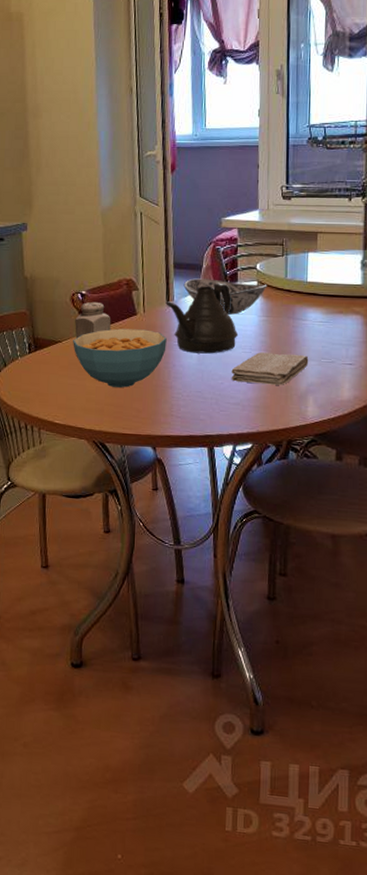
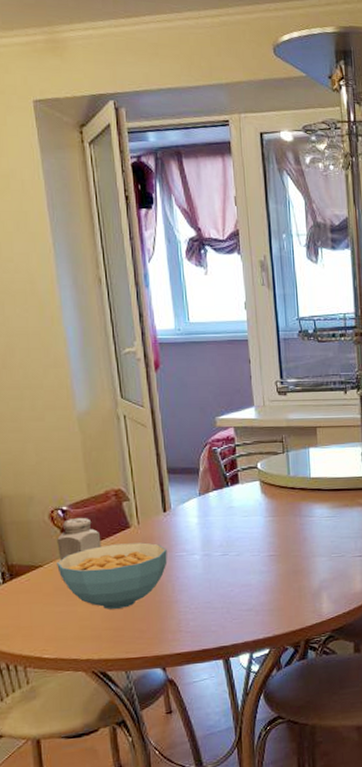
teapot: present [166,283,239,354] -> none [162,485,245,563]
decorative bowl: present [183,278,267,315] -> none [180,482,271,518]
washcloth: present [231,352,309,385] -> none [240,552,319,587]

